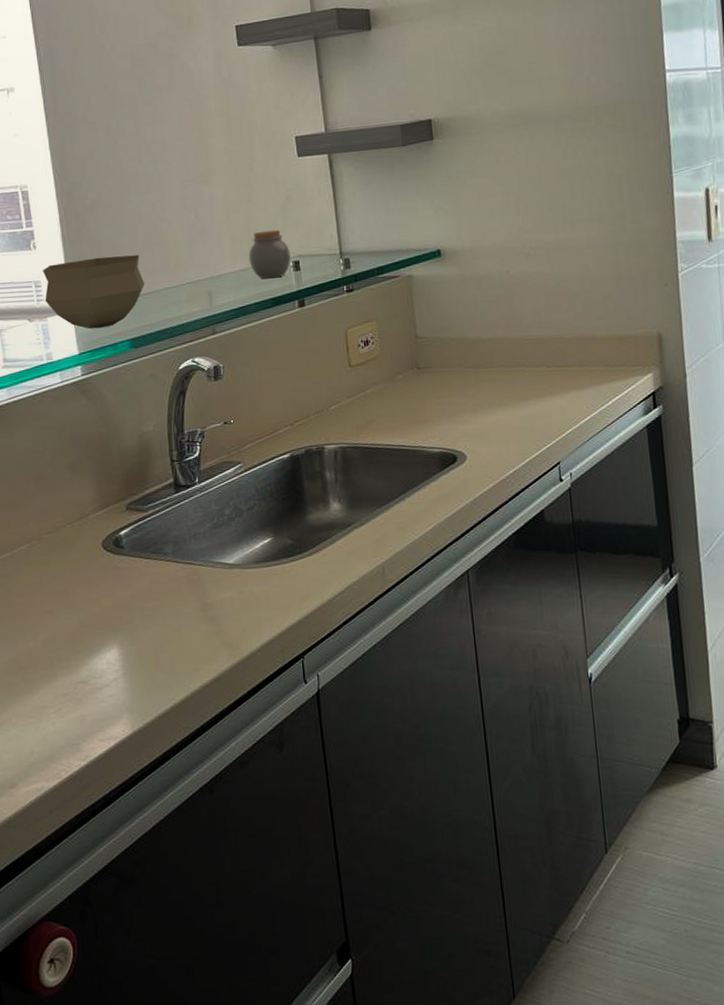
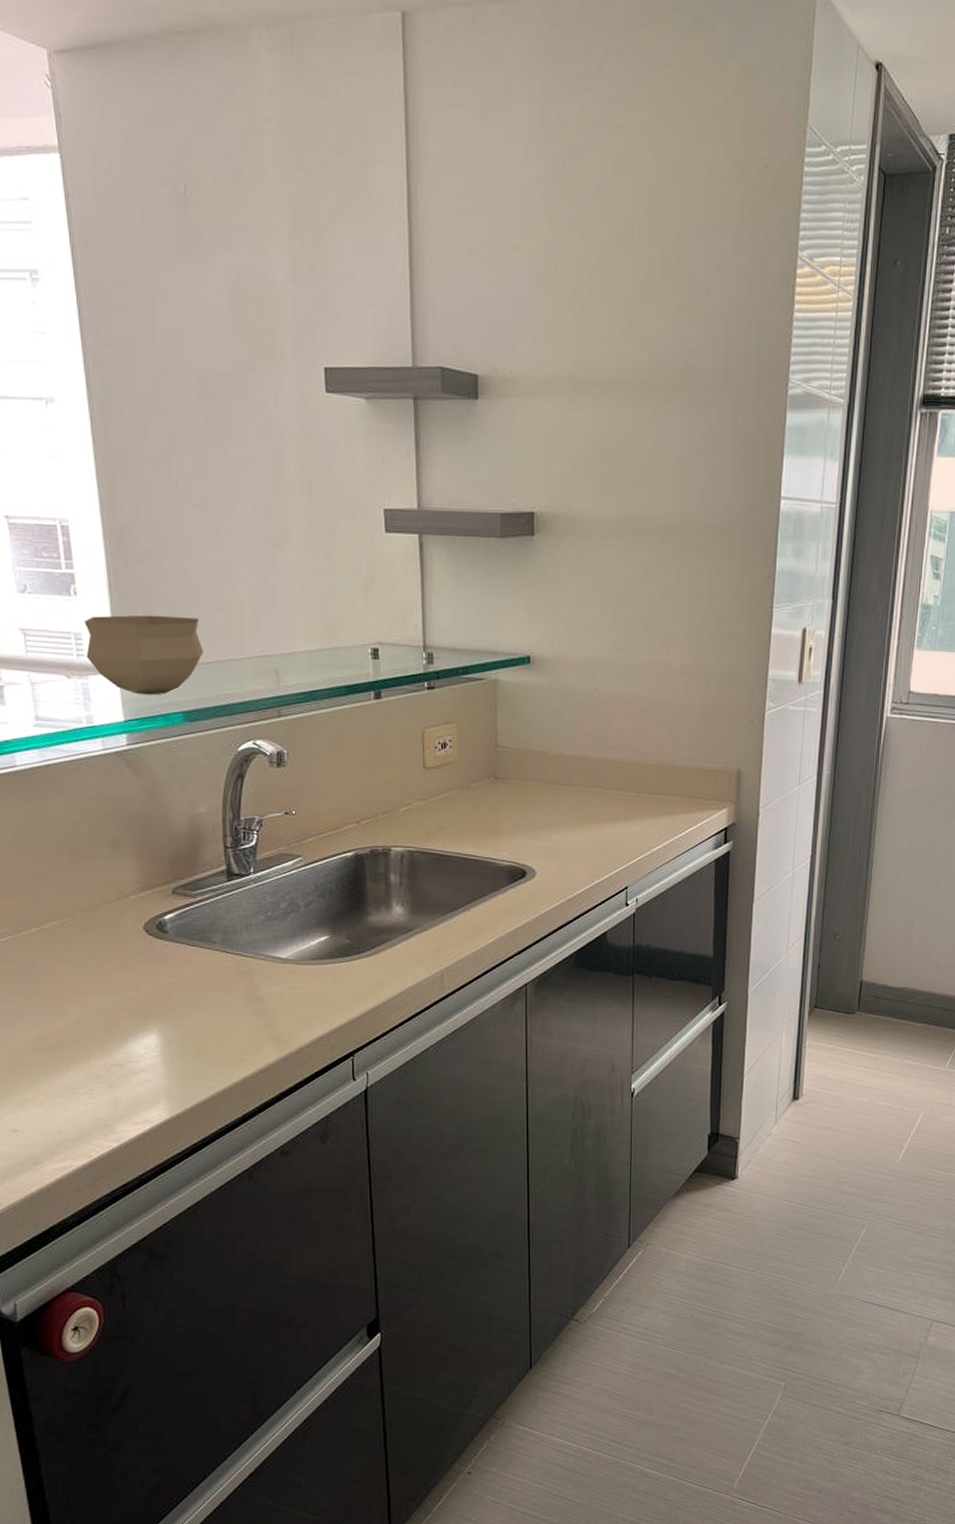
jar: present [248,229,291,278] -> none [323,610,369,663]

